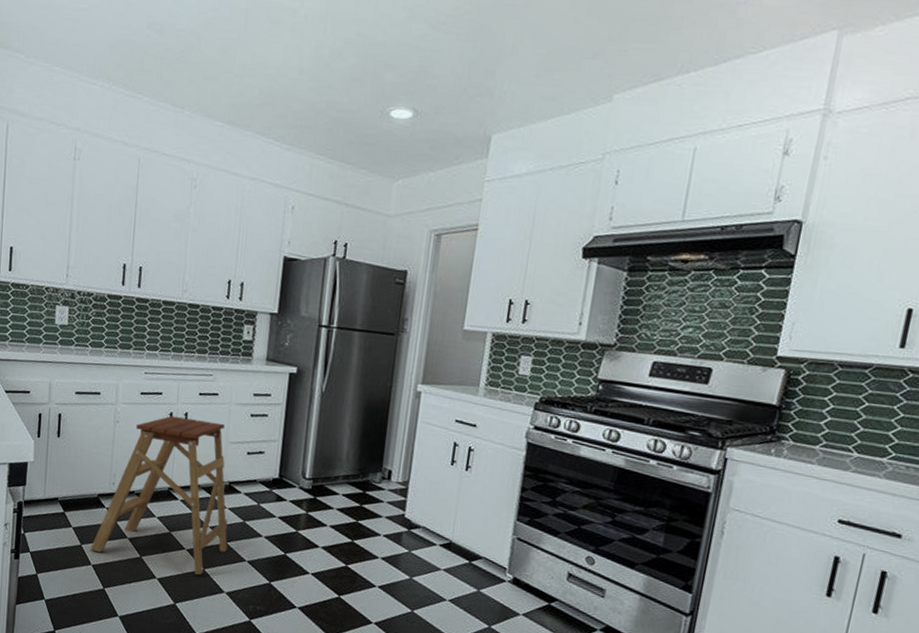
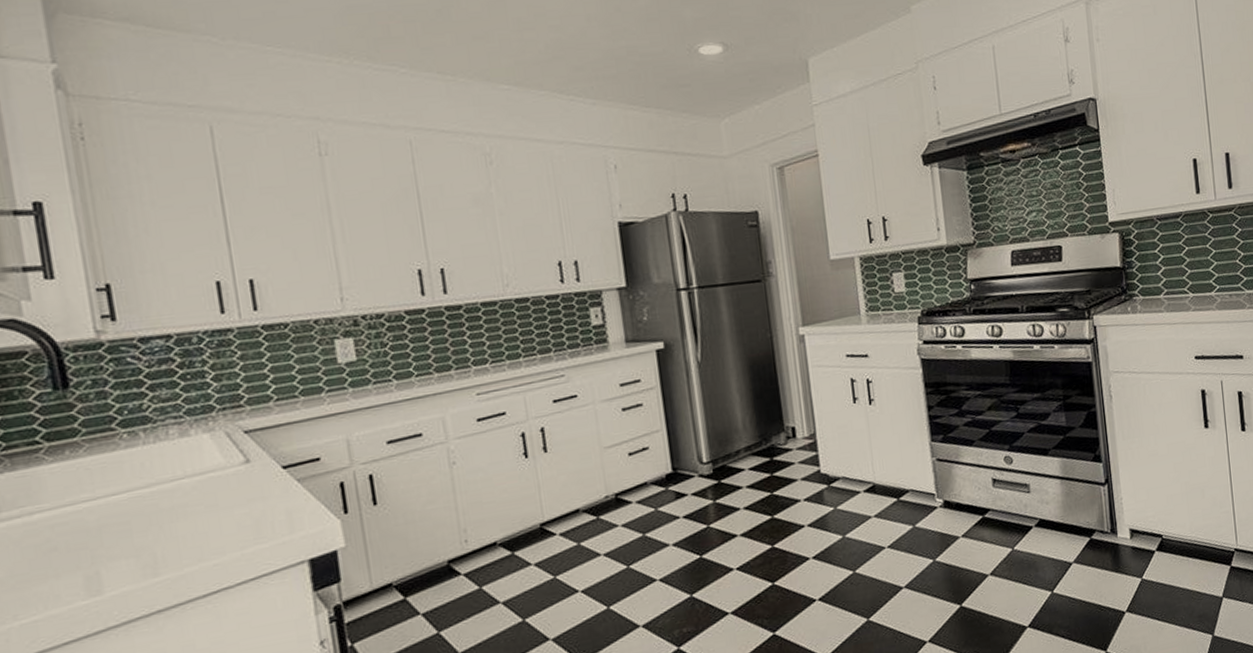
step ladder: present [91,415,228,575] -> none [453,428,631,635]

